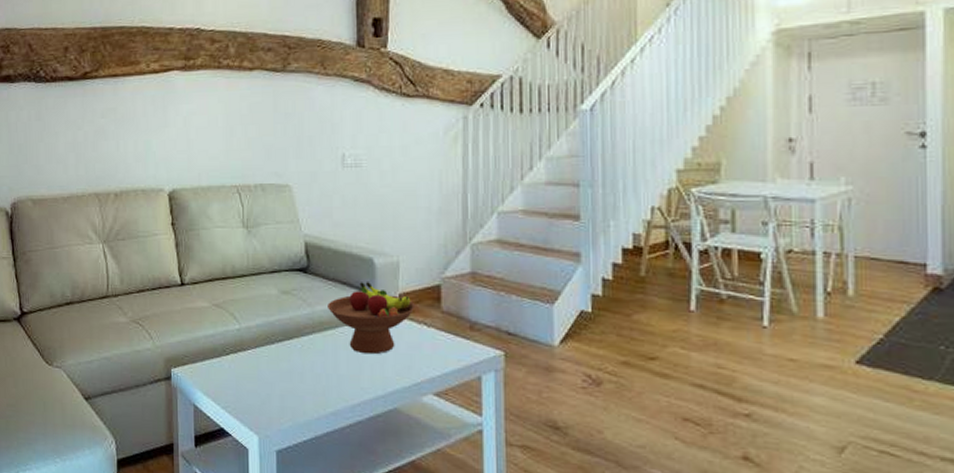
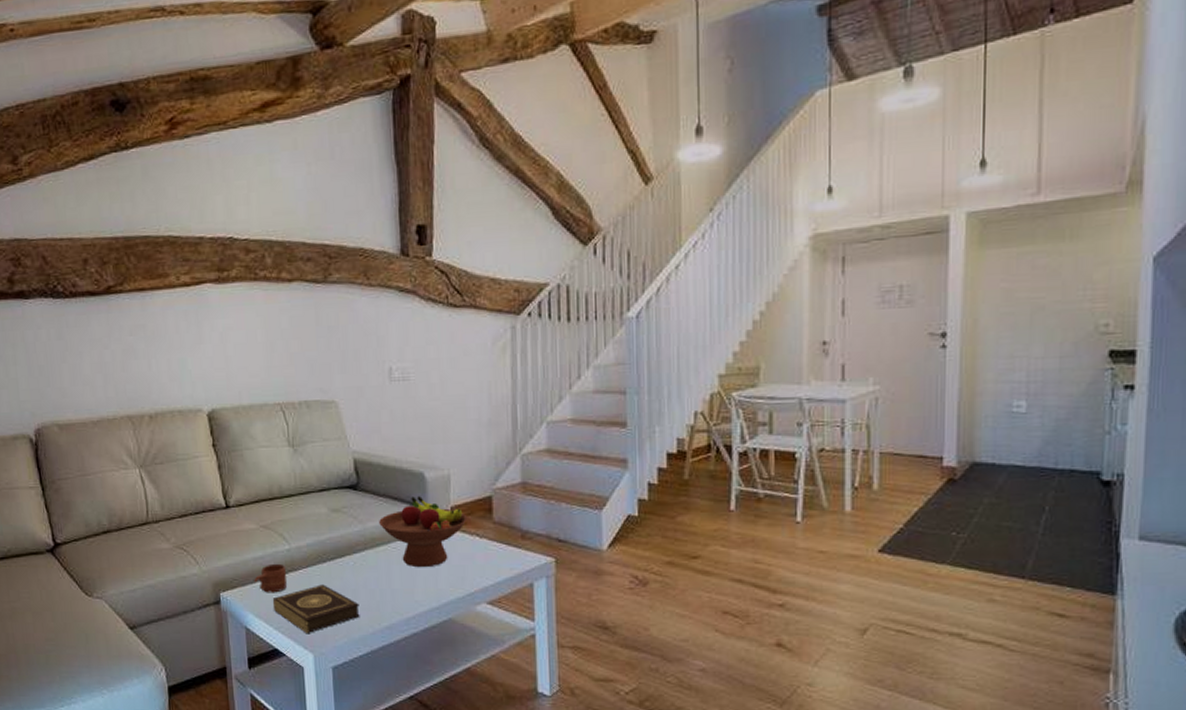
mug: none [204,342,236,372] -> present [254,563,287,593]
book: none [221,366,306,414] -> present [272,584,360,633]

